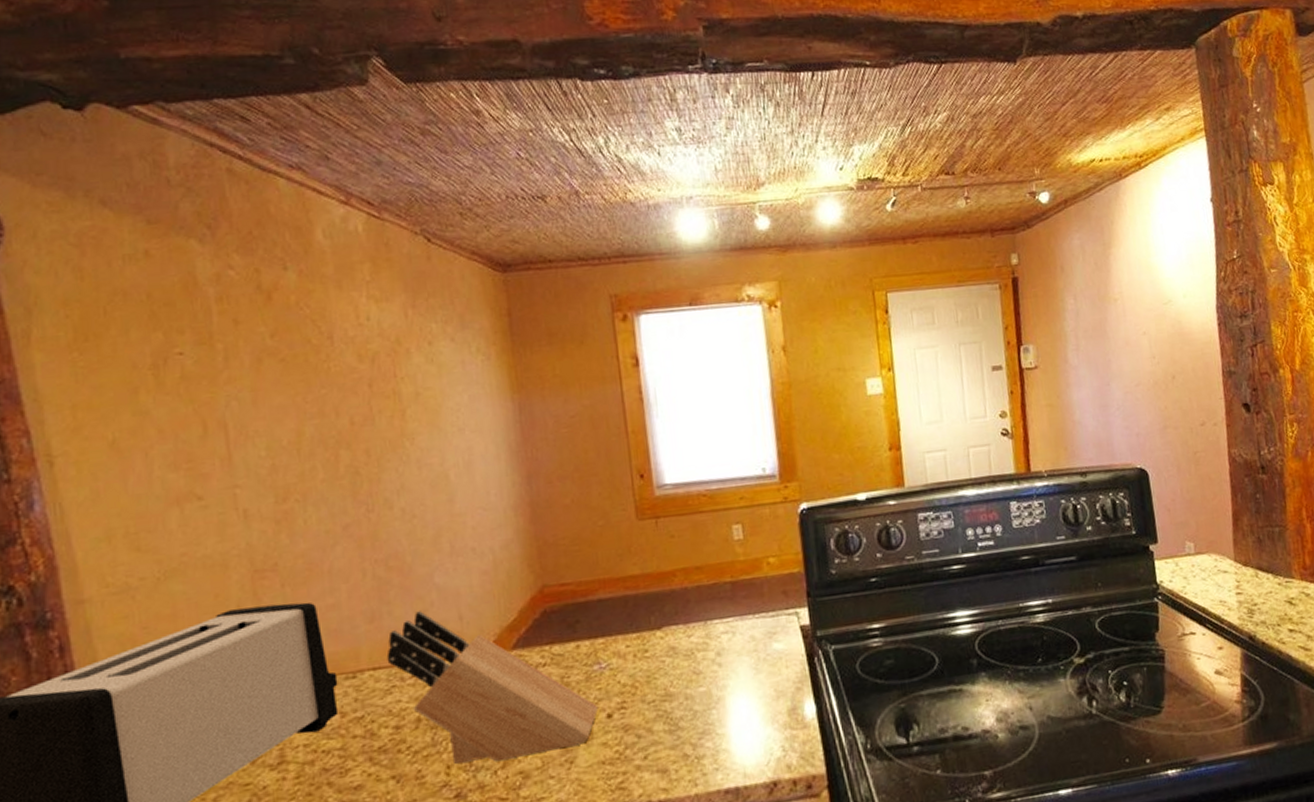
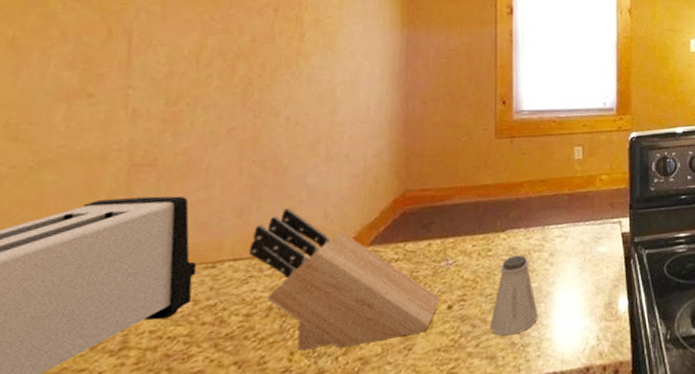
saltshaker: none [657,655,711,748] -> present [490,255,538,336]

